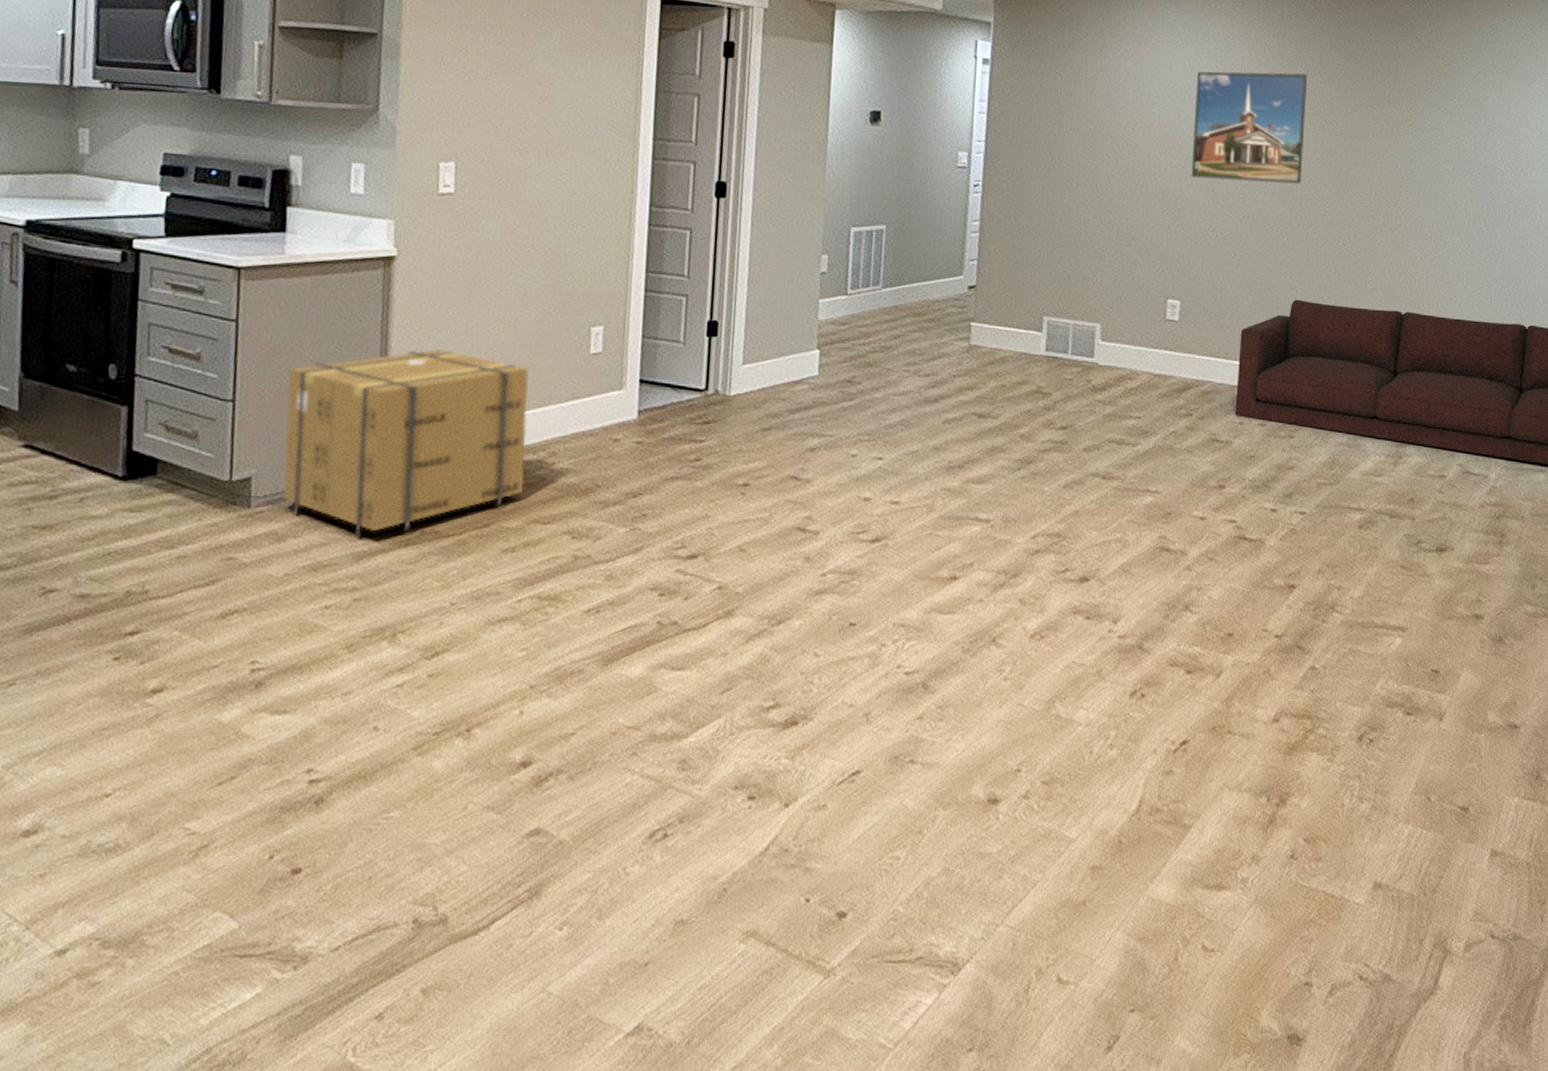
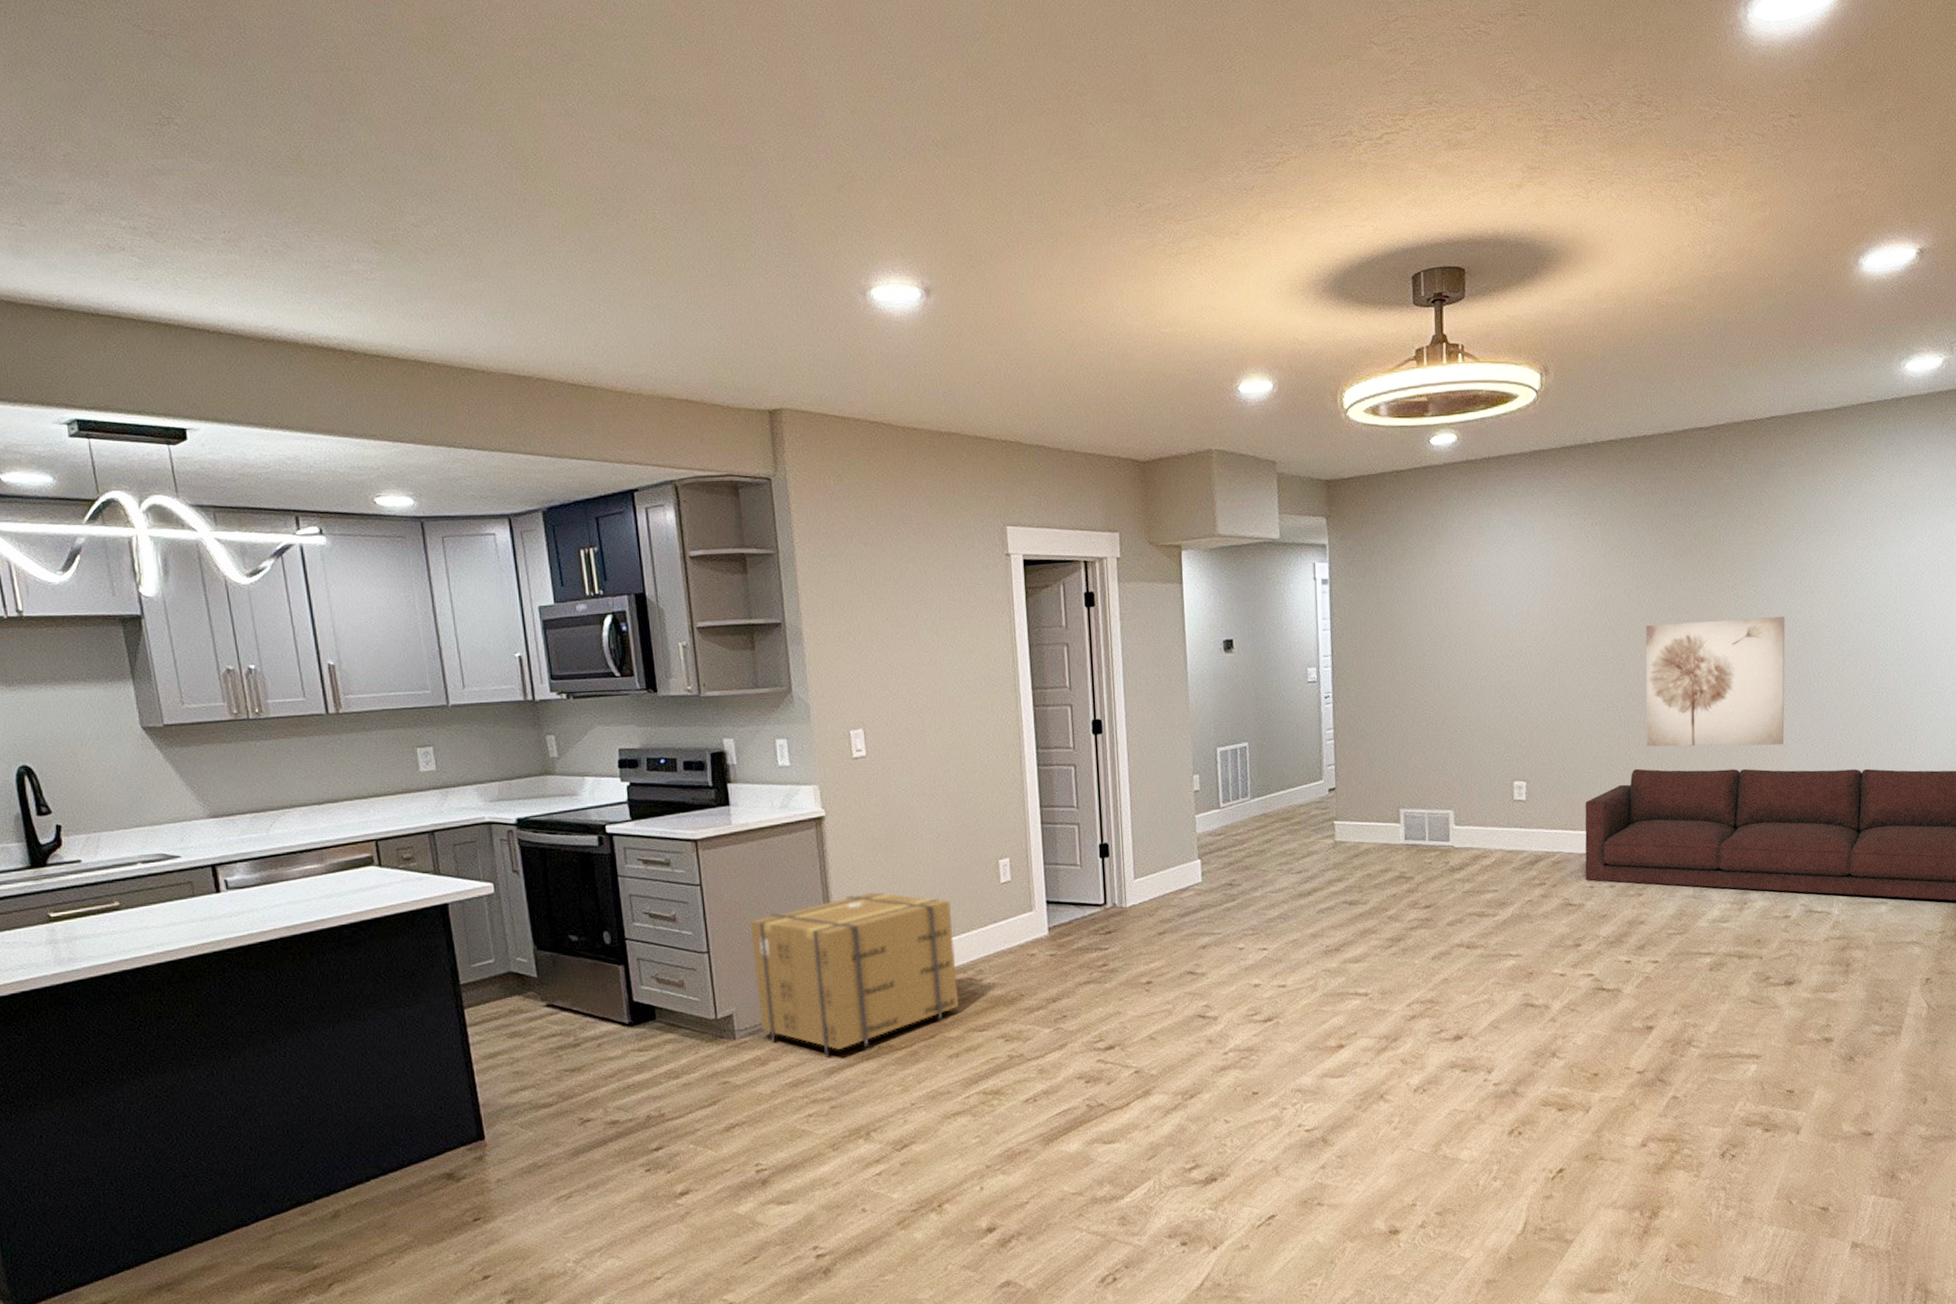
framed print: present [1191,71,1308,184] -> none [1525,557,1634,667]
wall art: none [1309,148,1458,291] -> present [1645,616,1785,747]

